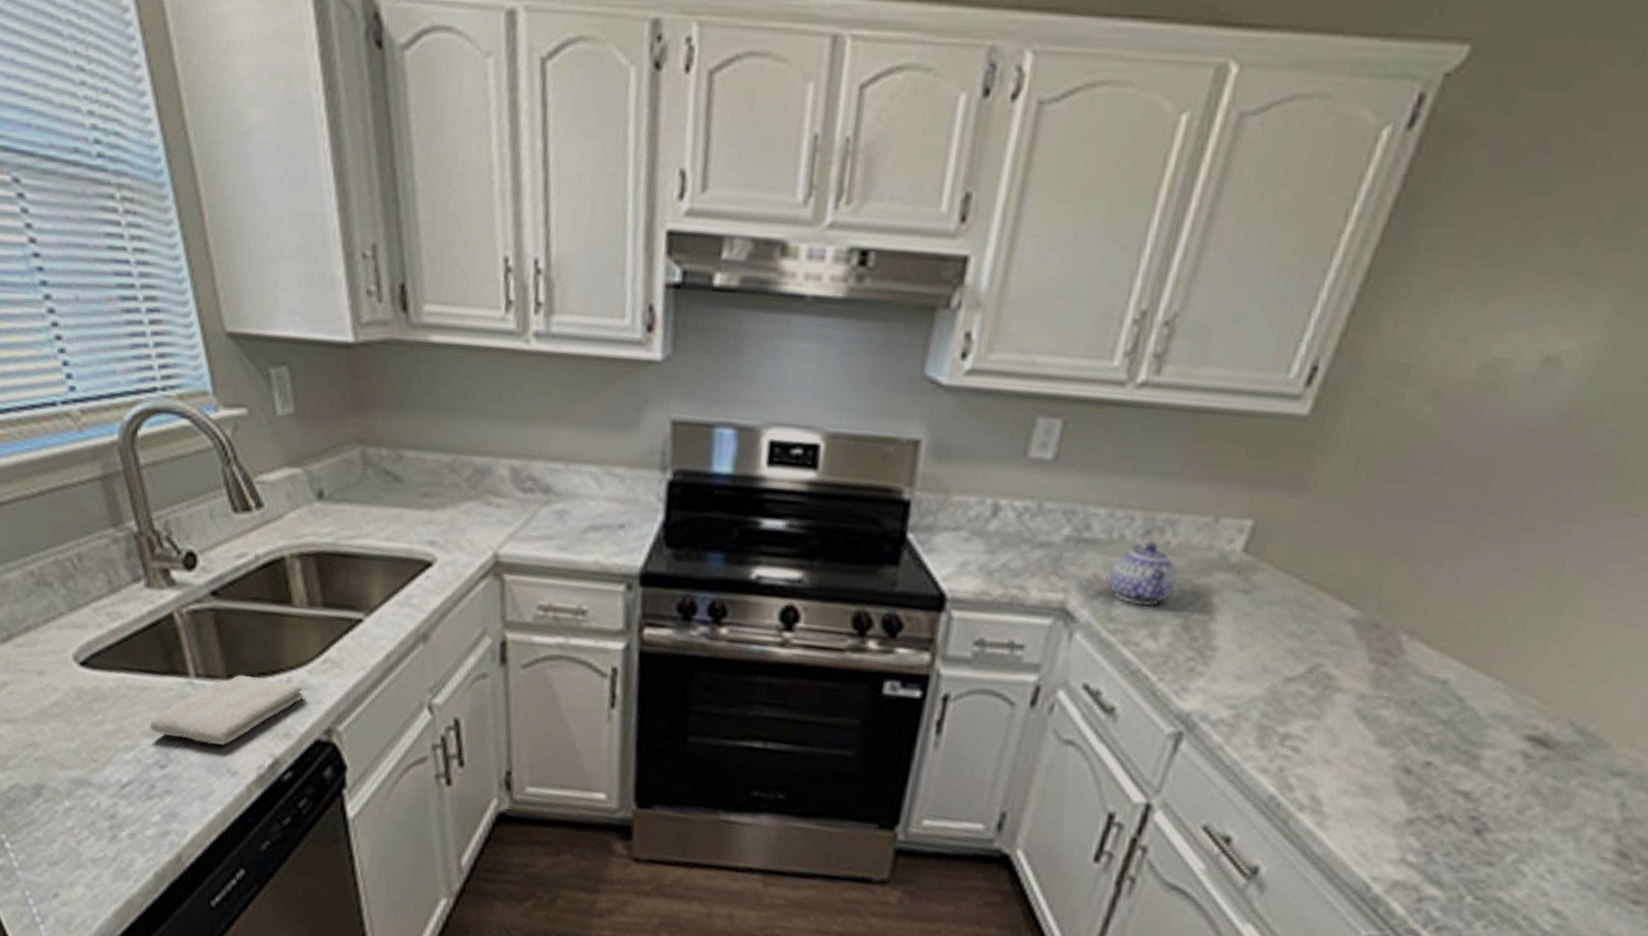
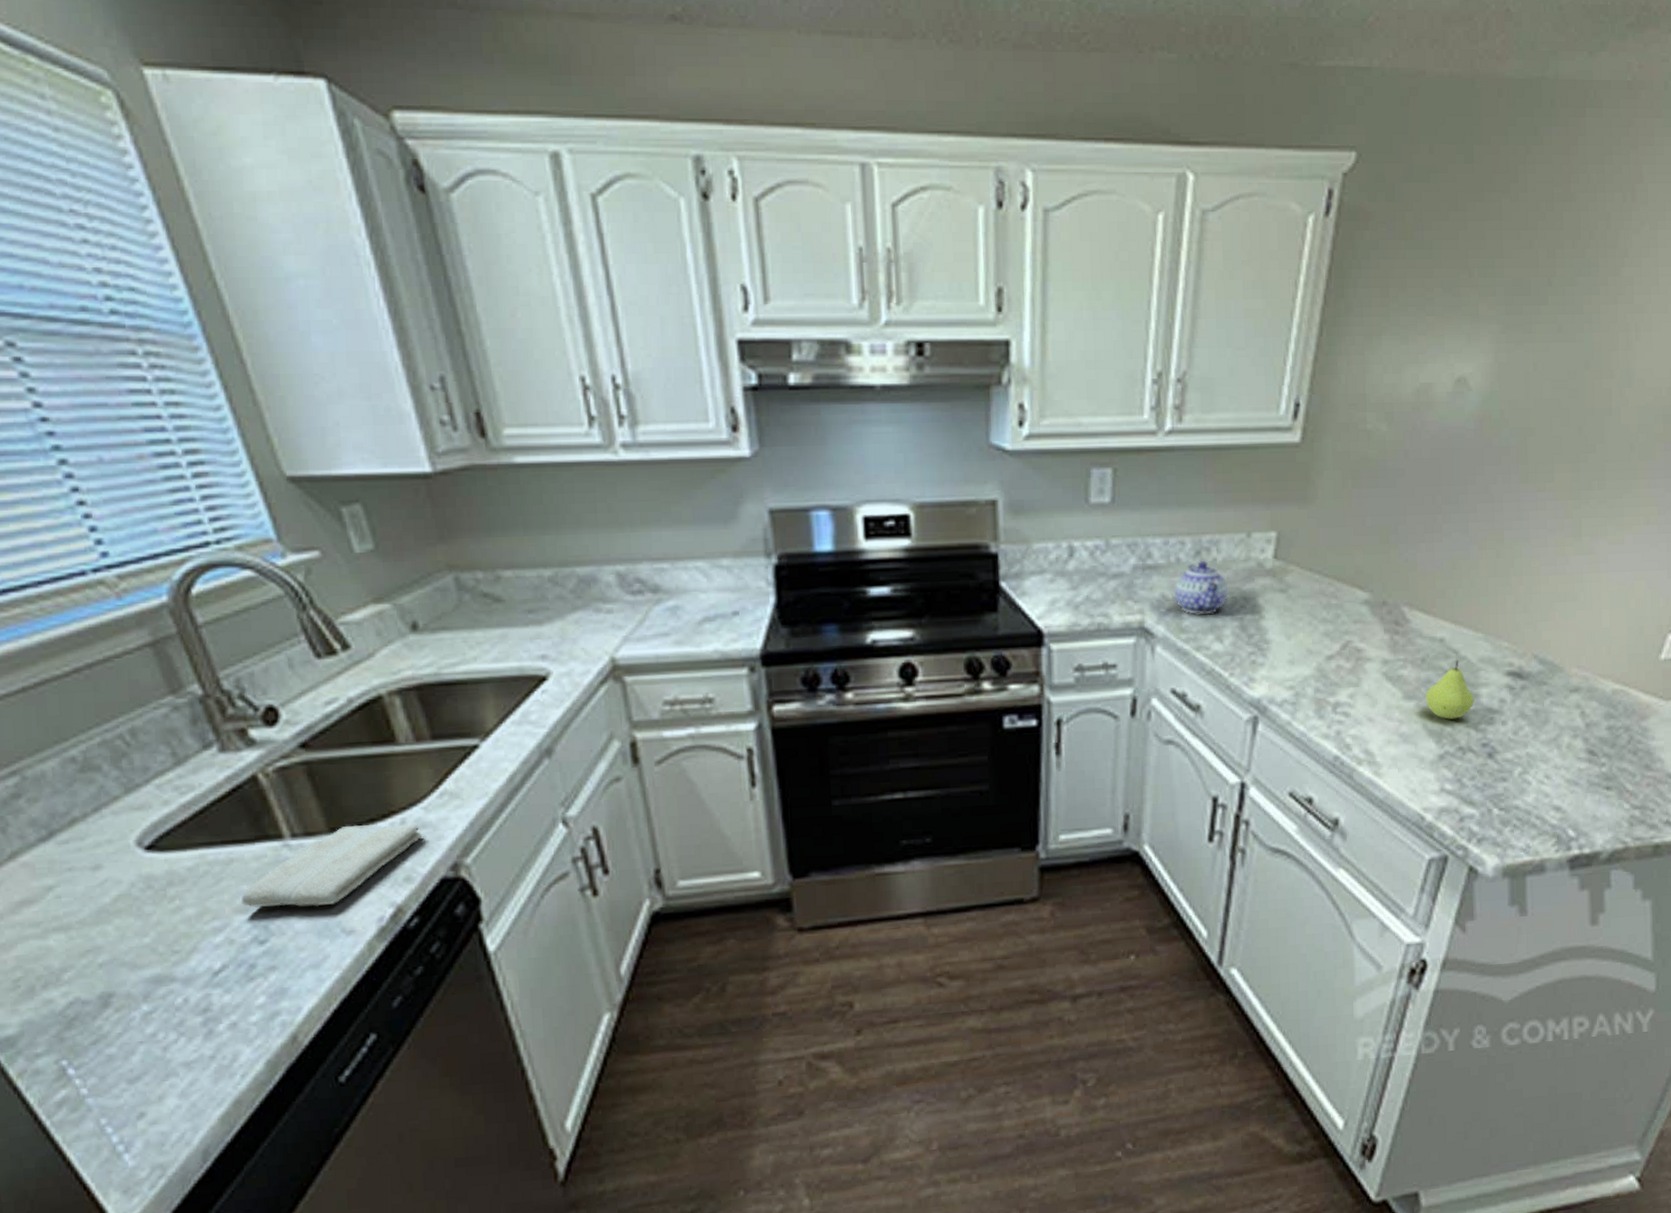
fruit: none [1404,709,1473,780] -> present [1425,659,1475,719]

